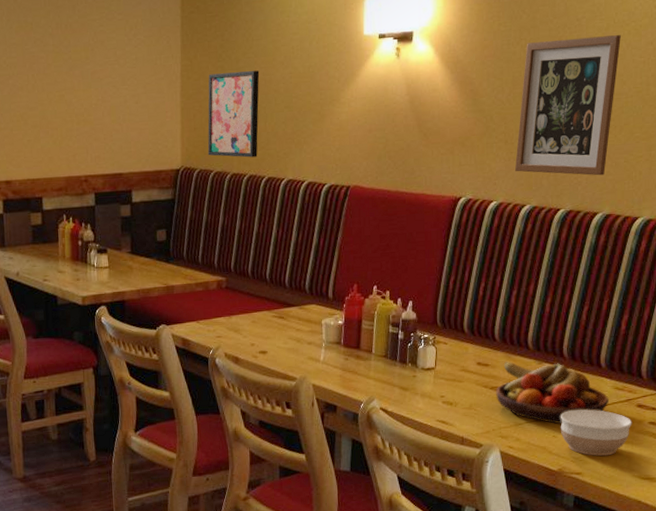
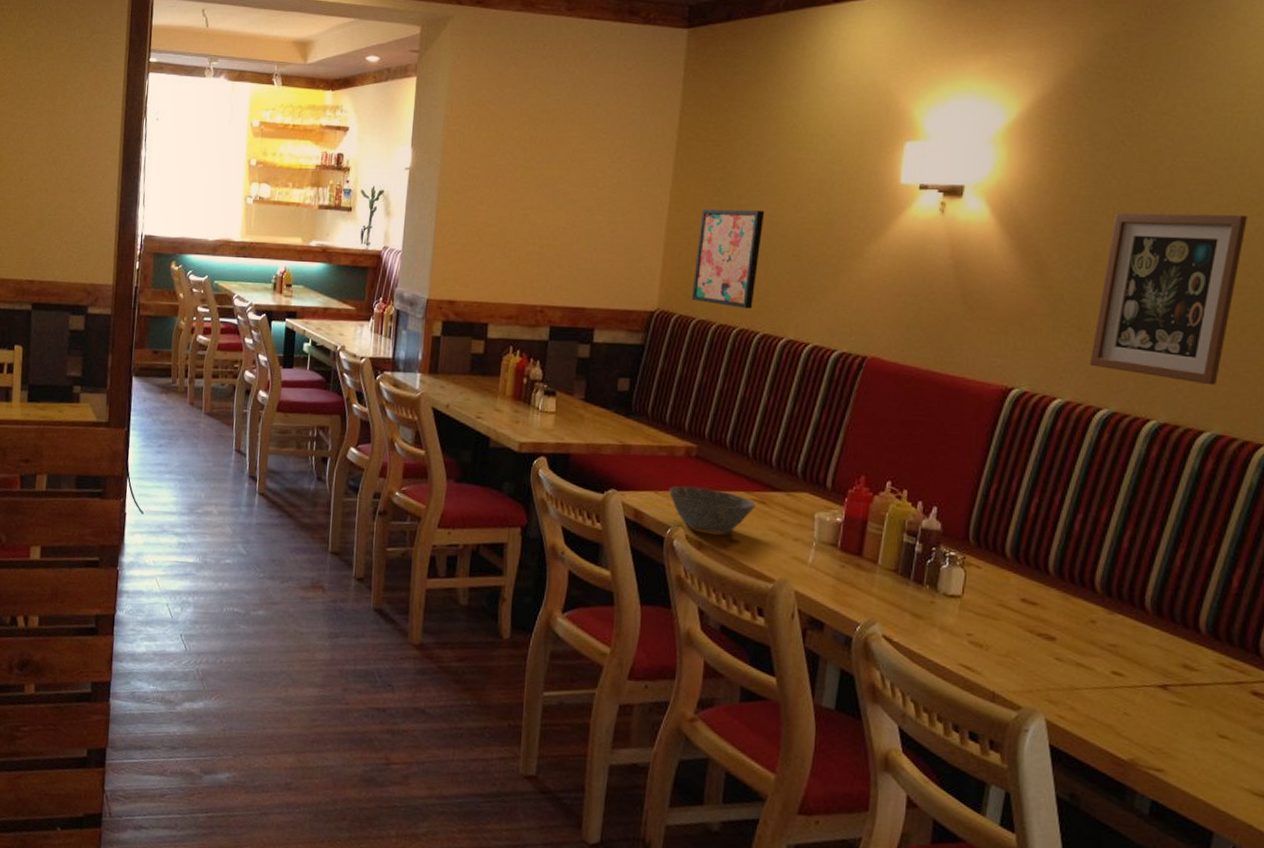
bowl: none [208,312,276,348] -> present [669,486,756,534]
fruit bowl: present [496,361,609,424] -> none [1045,604,1209,699]
bowl: present [560,409,632,456] -> none [1135,682,1243,754]

